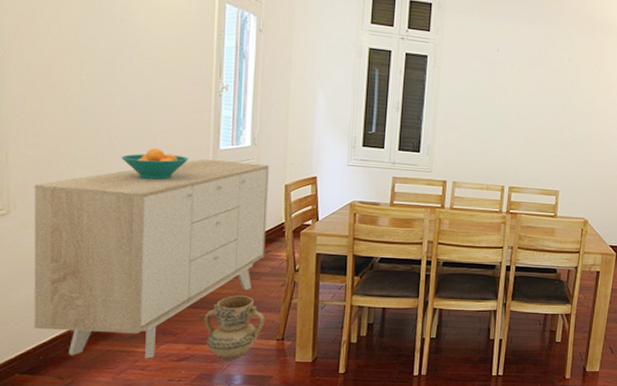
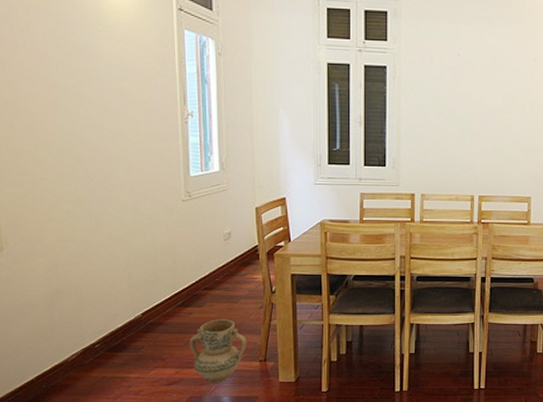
sideboard: present [33,159,269,359] -> none [22,187,242,384]
fruit bowl: present [122,148,189,180] -> none [99,179,162,211]

